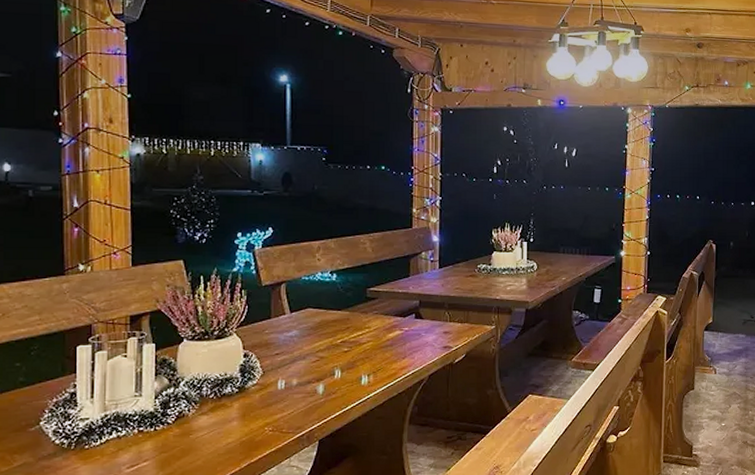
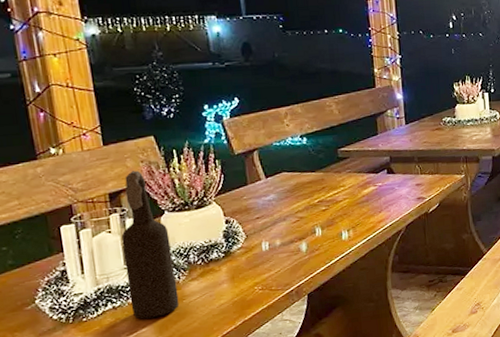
bottle: none [136,294,186,452] -> present [121,170,180,319]

